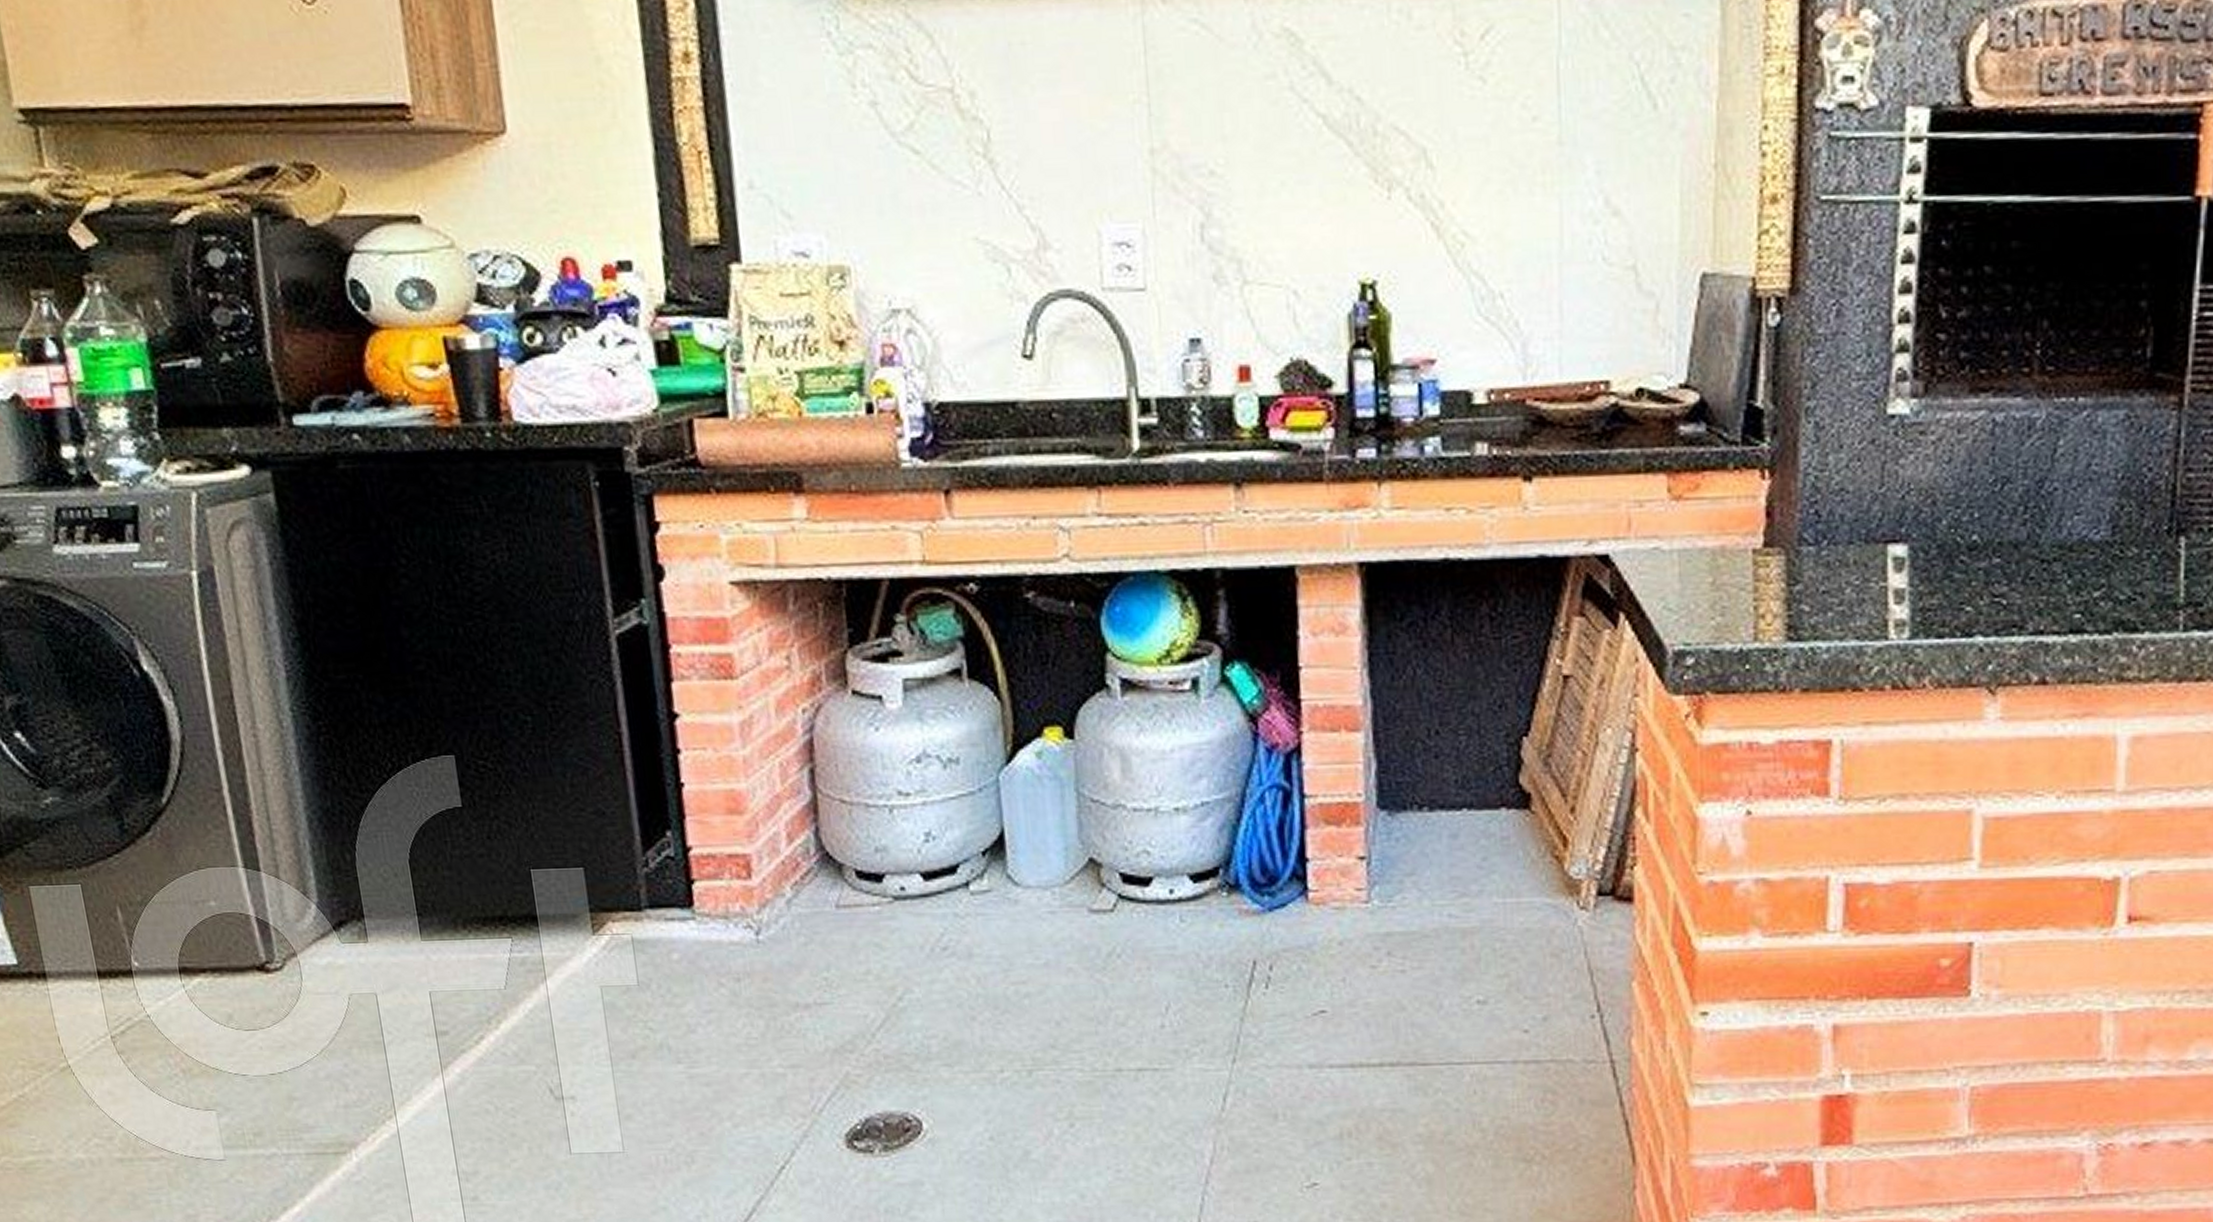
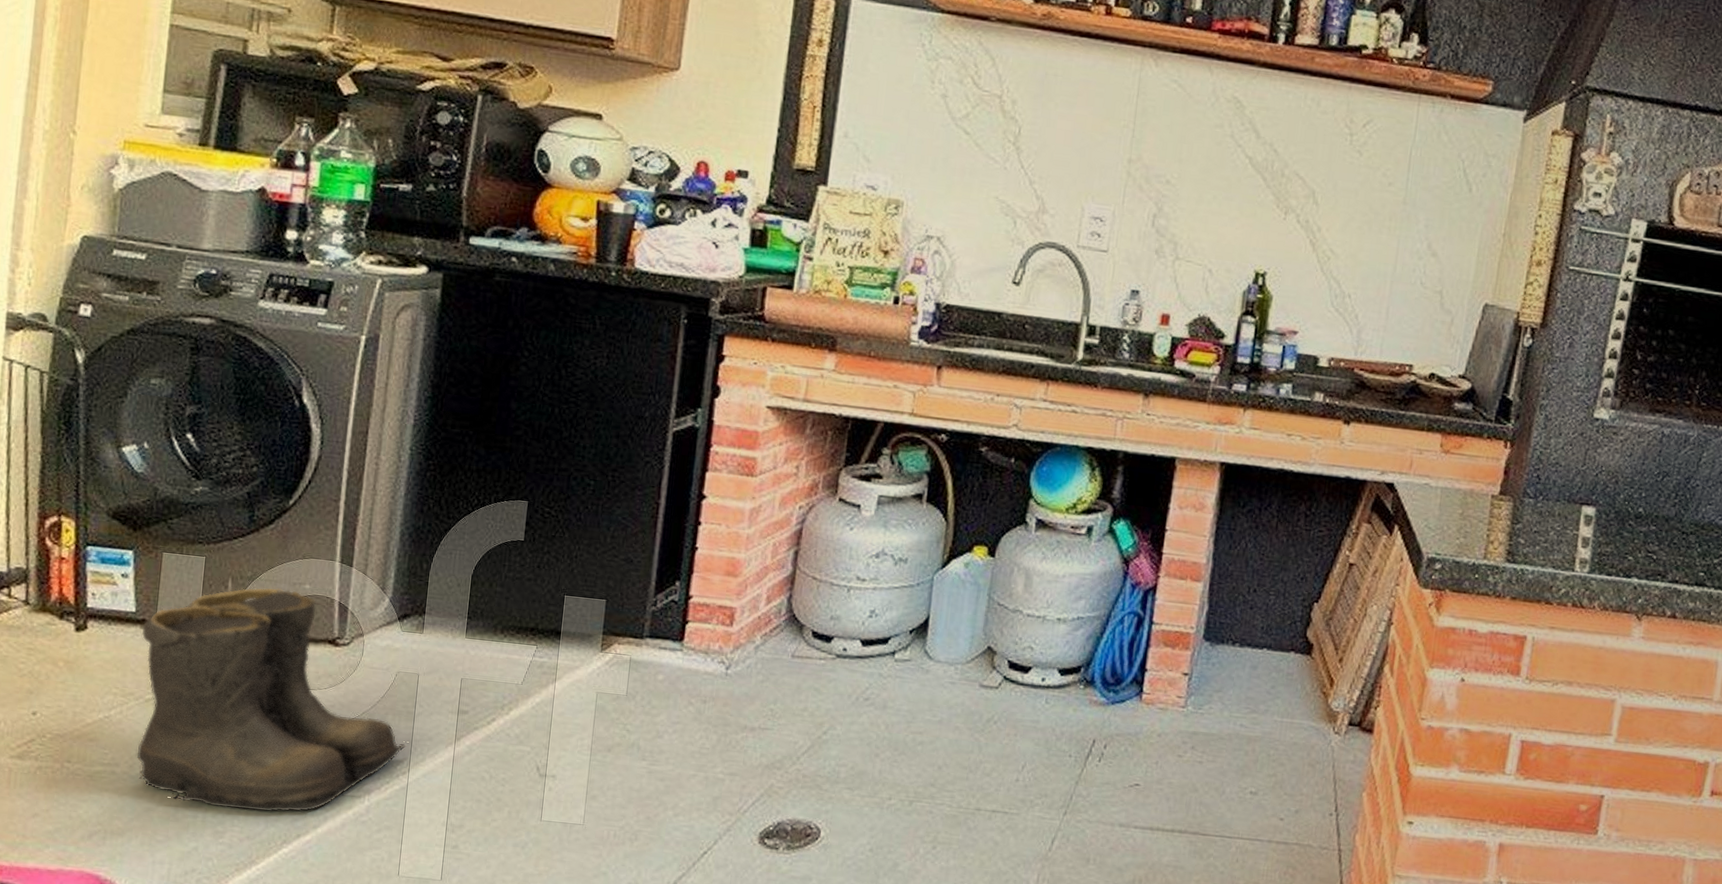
boots: none [30,910,385,1187] -> present [136,587,407,812]

